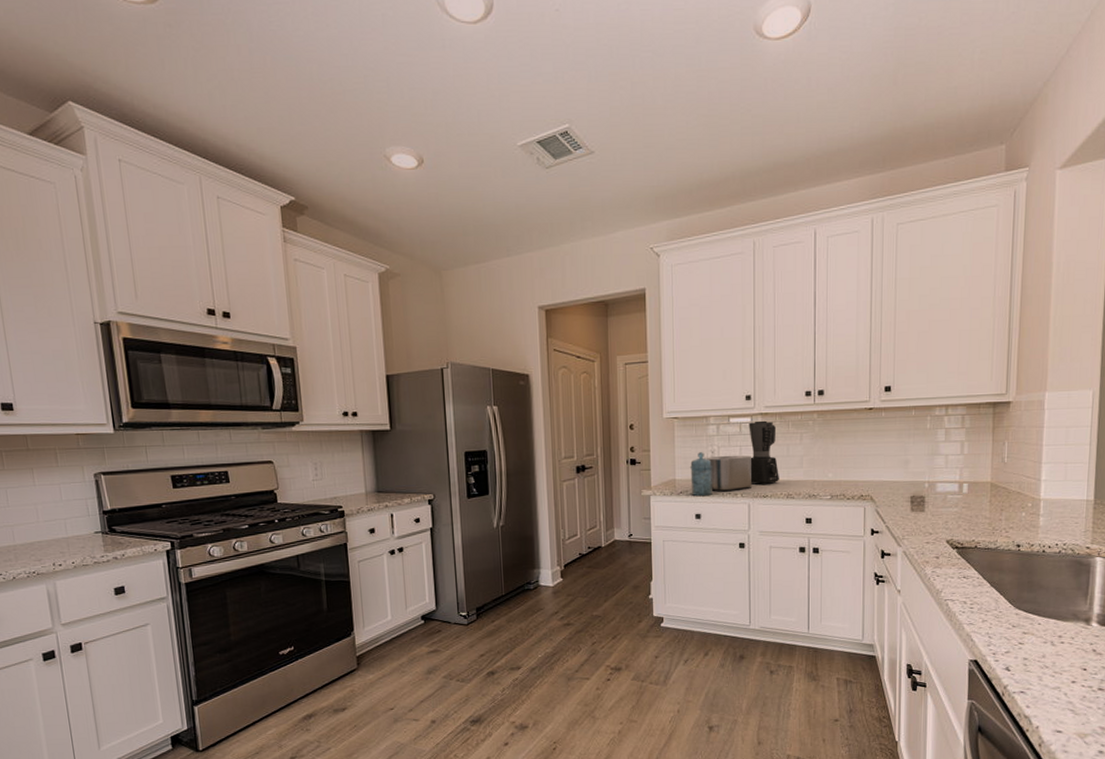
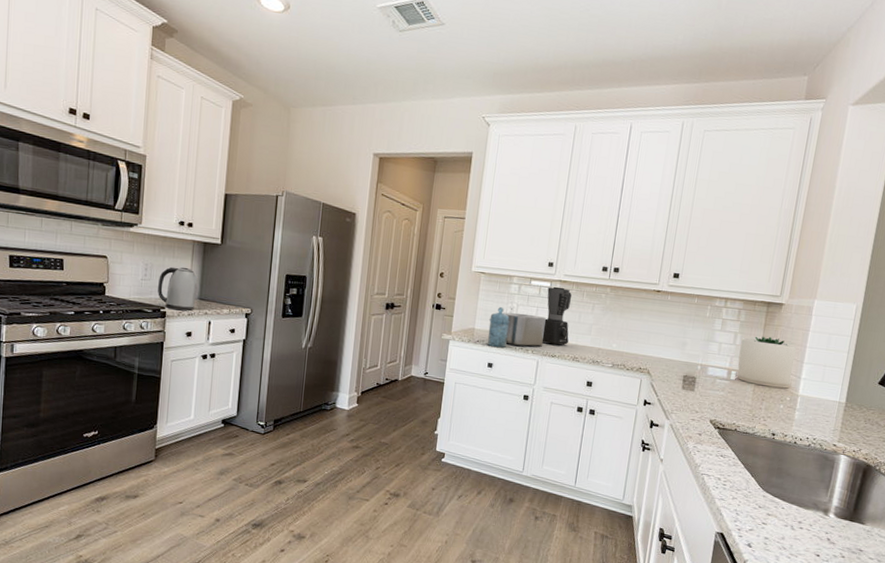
kettle: none [331,460,374,508] -> present [158,266,199,312]
planter: none [969,440,1031,495] -> present [737,336,796,389]

